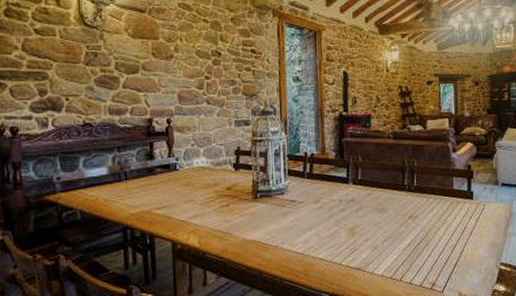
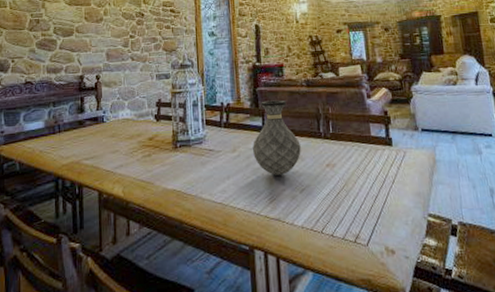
vase: none [336,151,385,227] -> present [253,100,301,175]

